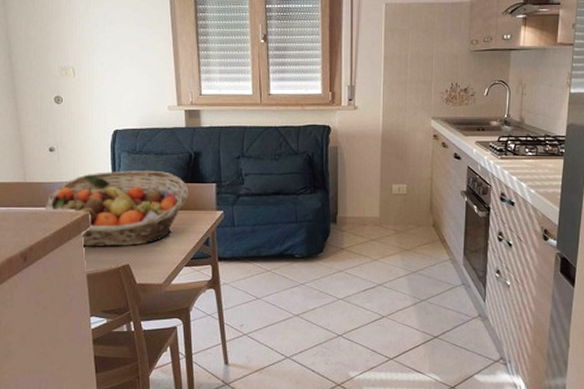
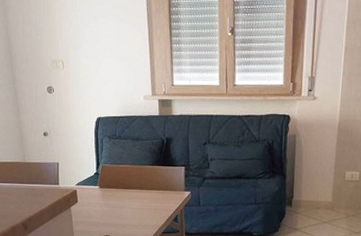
fruit basket: present [44,171,189,247] -> none [40,154,161,220]

